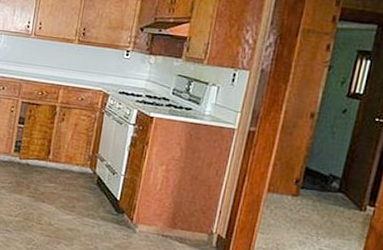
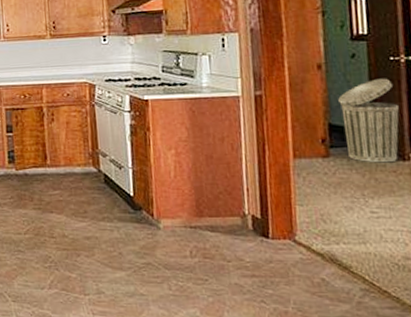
trash can: none [315,135,372,211] -> present [338,78,400,163]

